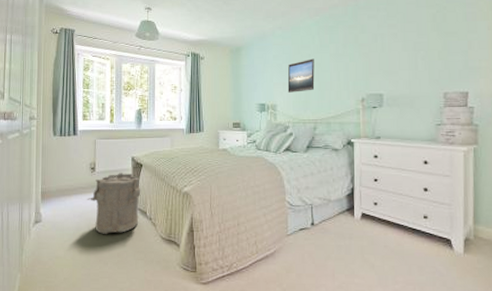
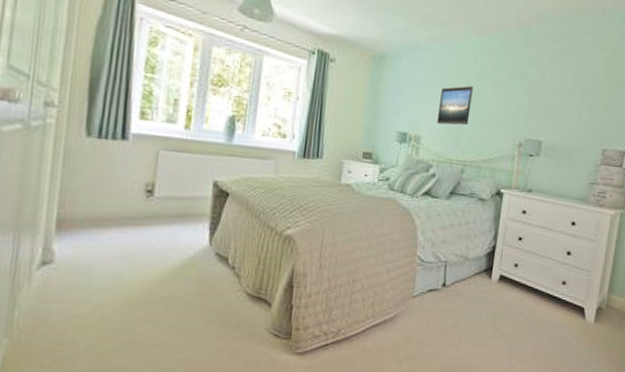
laundry hamper: present [87,173,140,235] -> none [135,201,223,287]

